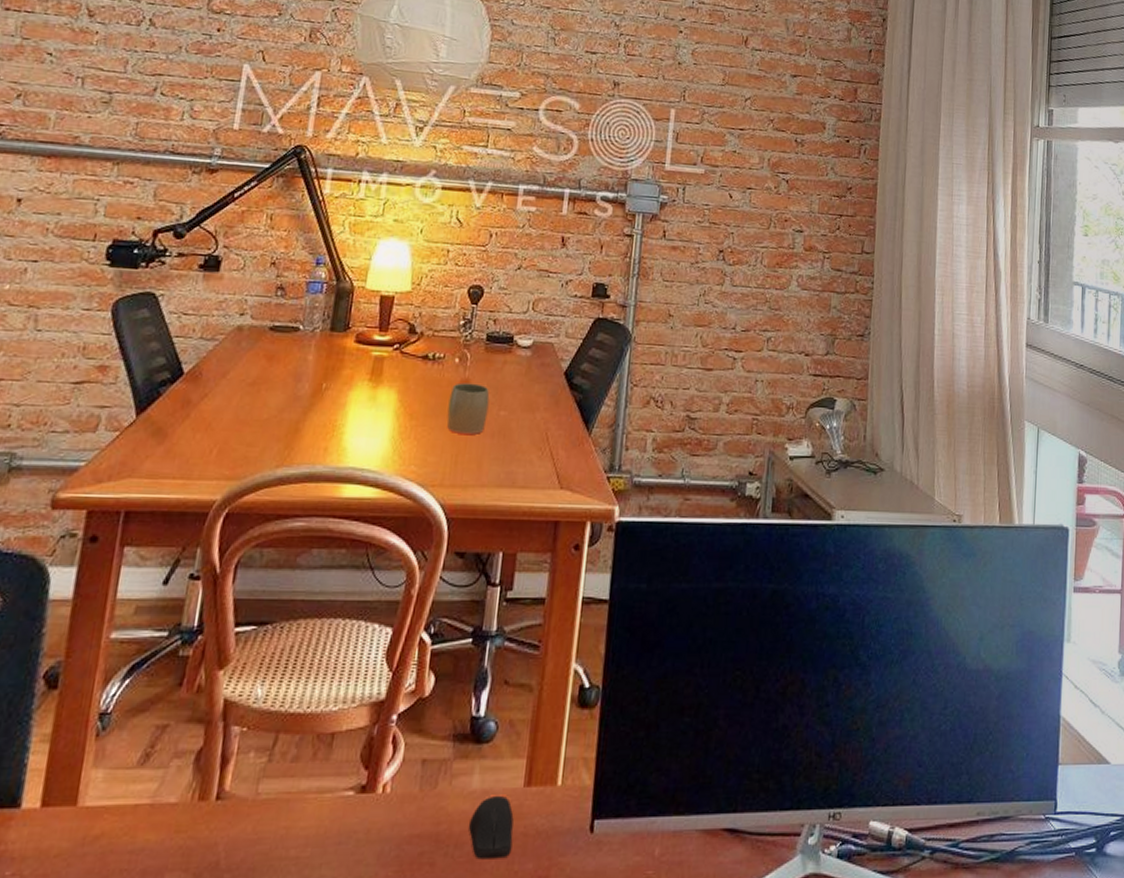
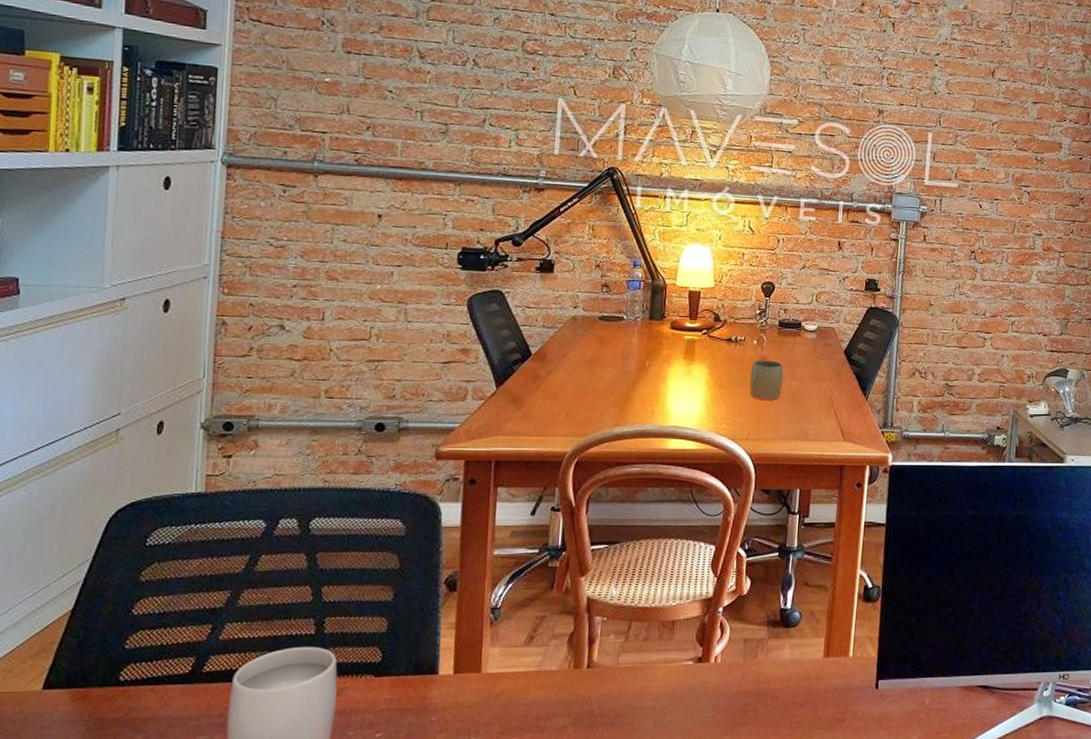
computer mouse: present [469,795,514,860] -> none [783,663,817,708]

